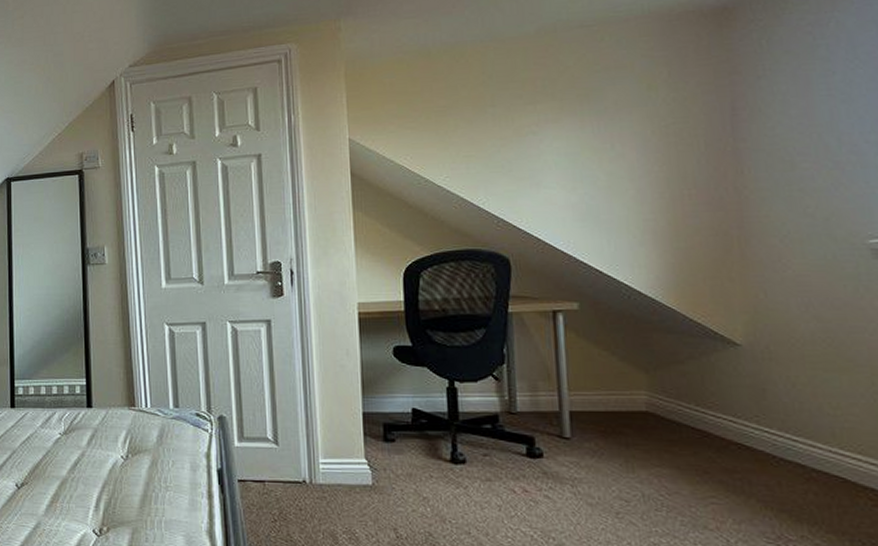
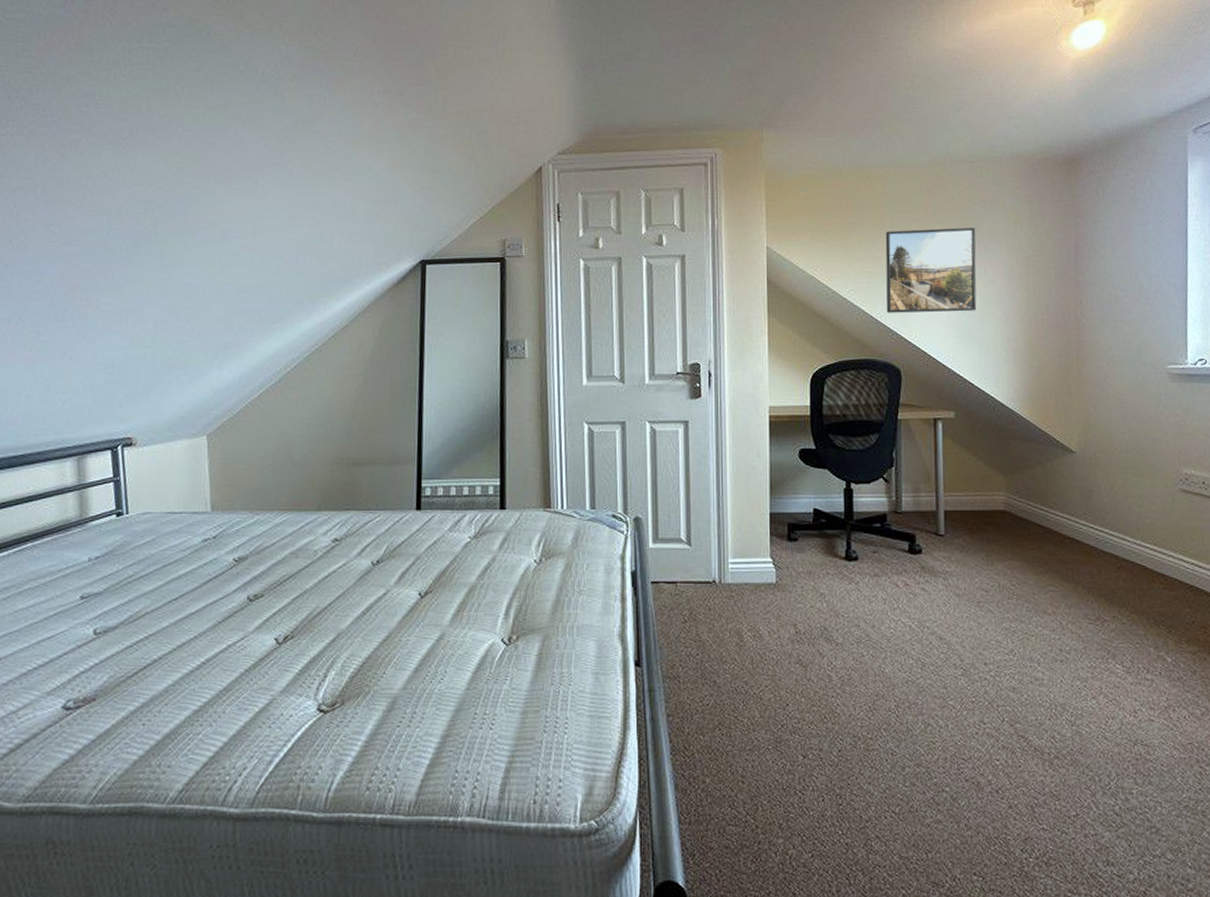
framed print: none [485,98,603,199] -> present [885,227,977,313]

